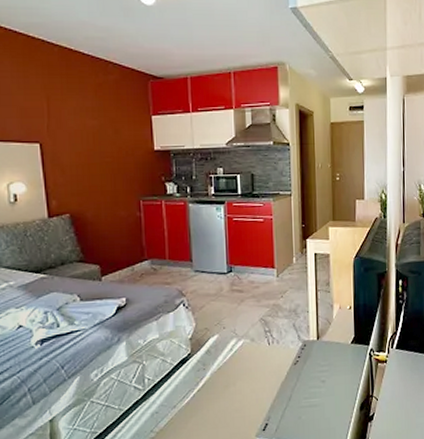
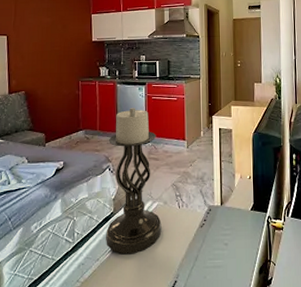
candle holder: none [180,232,249,399] -> present [106,108,162,255]

